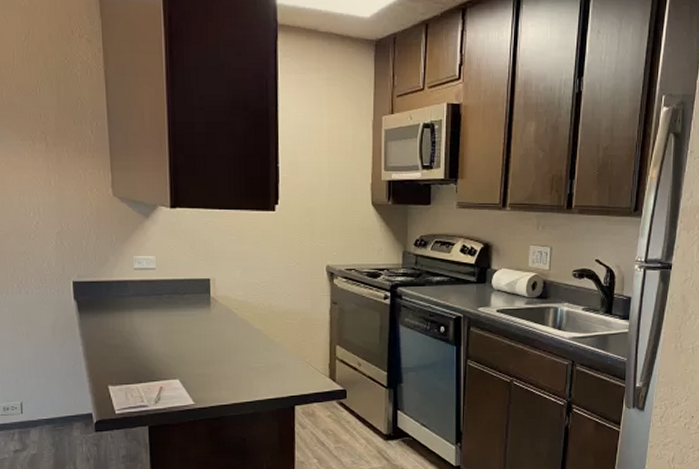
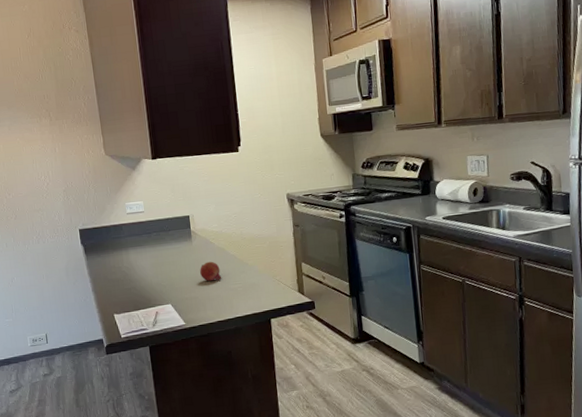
fruit: none [217,334,243,357] -> present [200,261,222,282]

